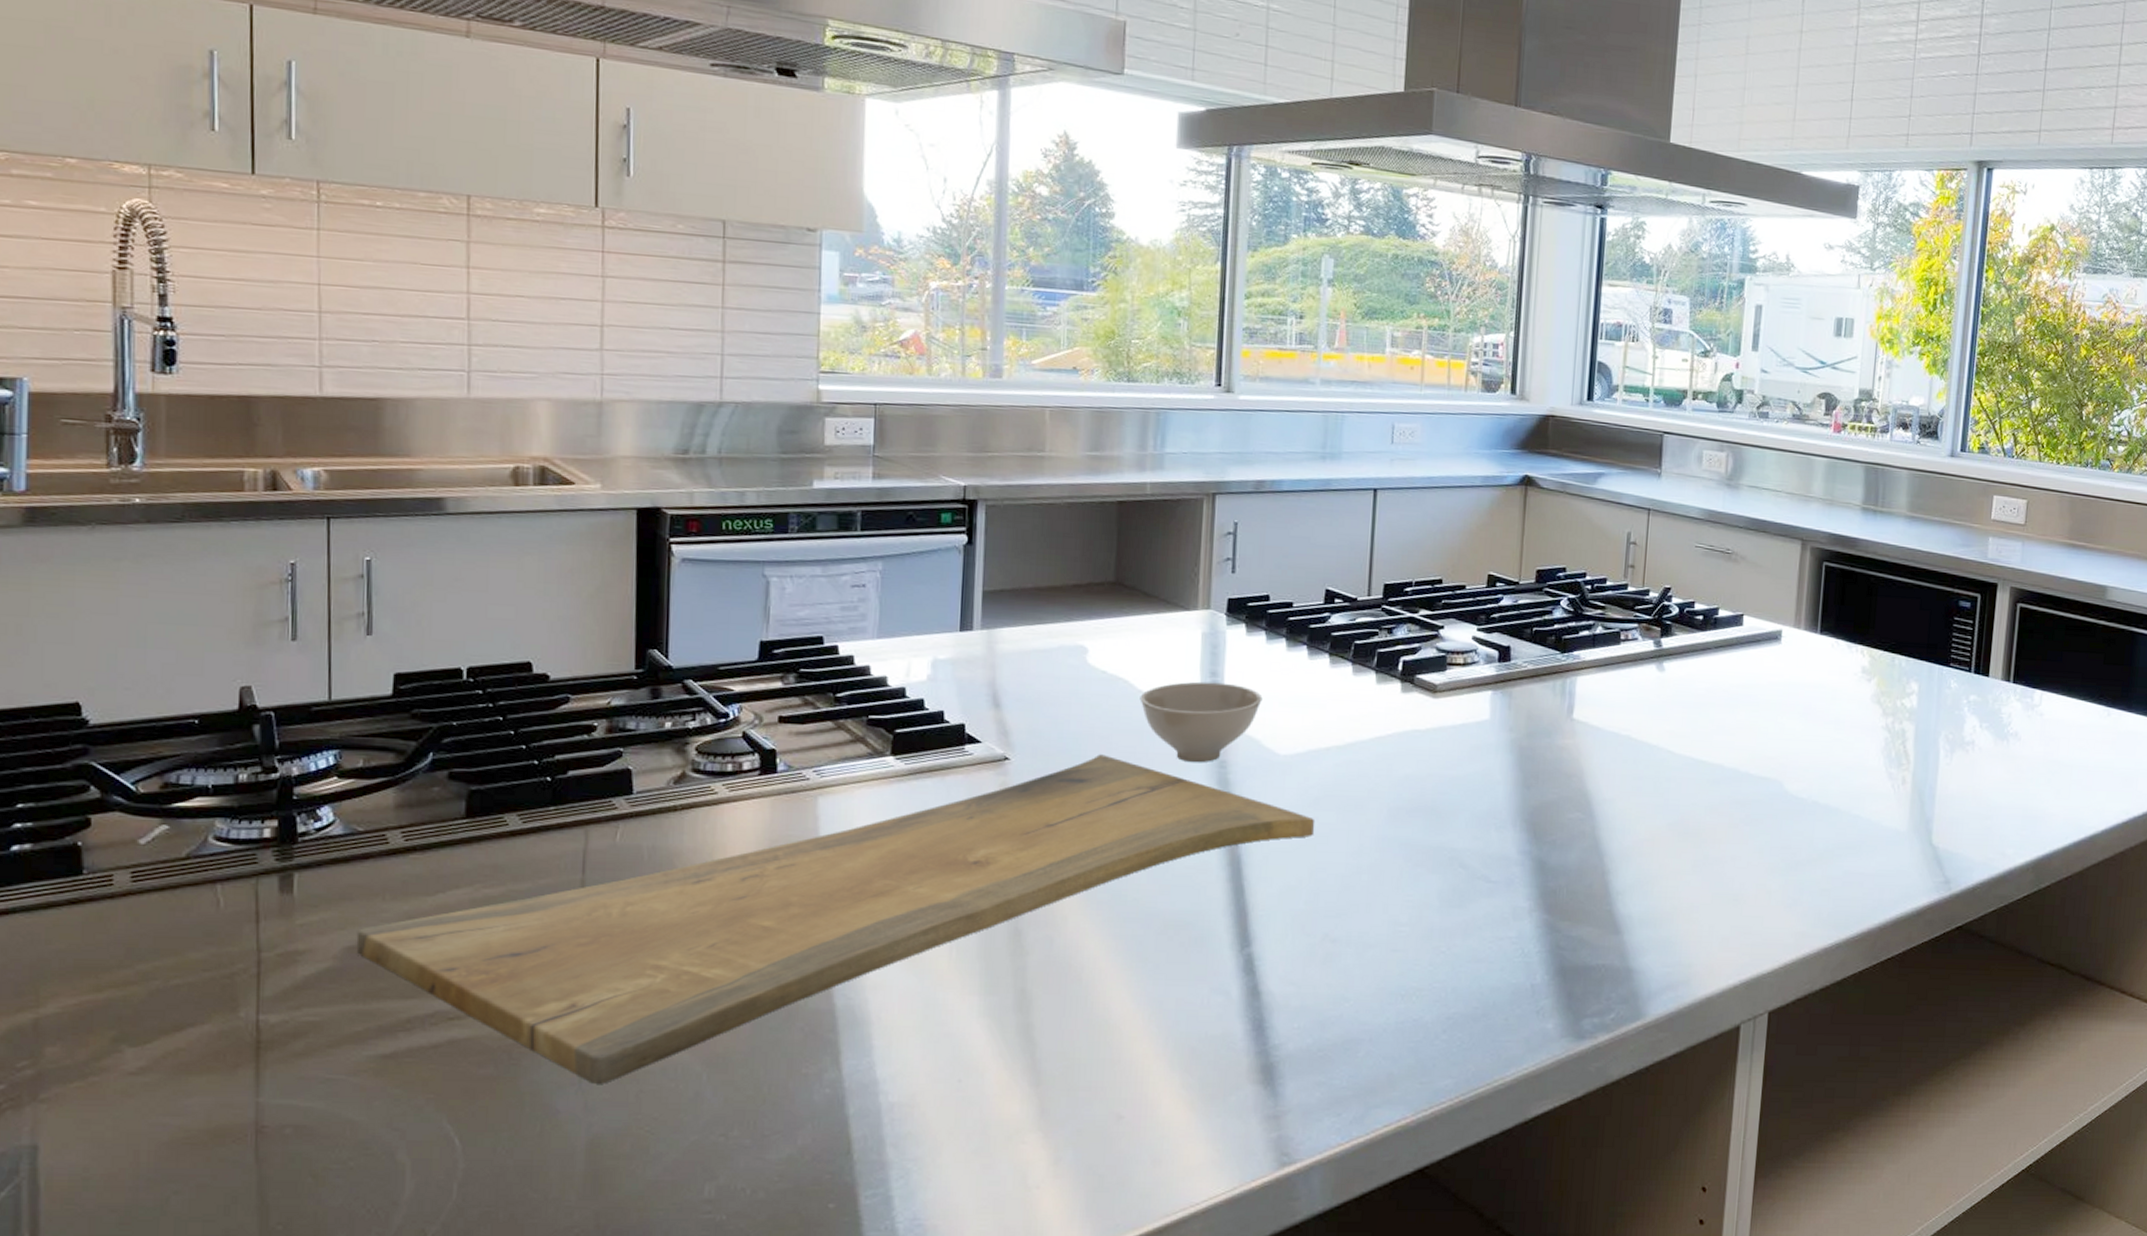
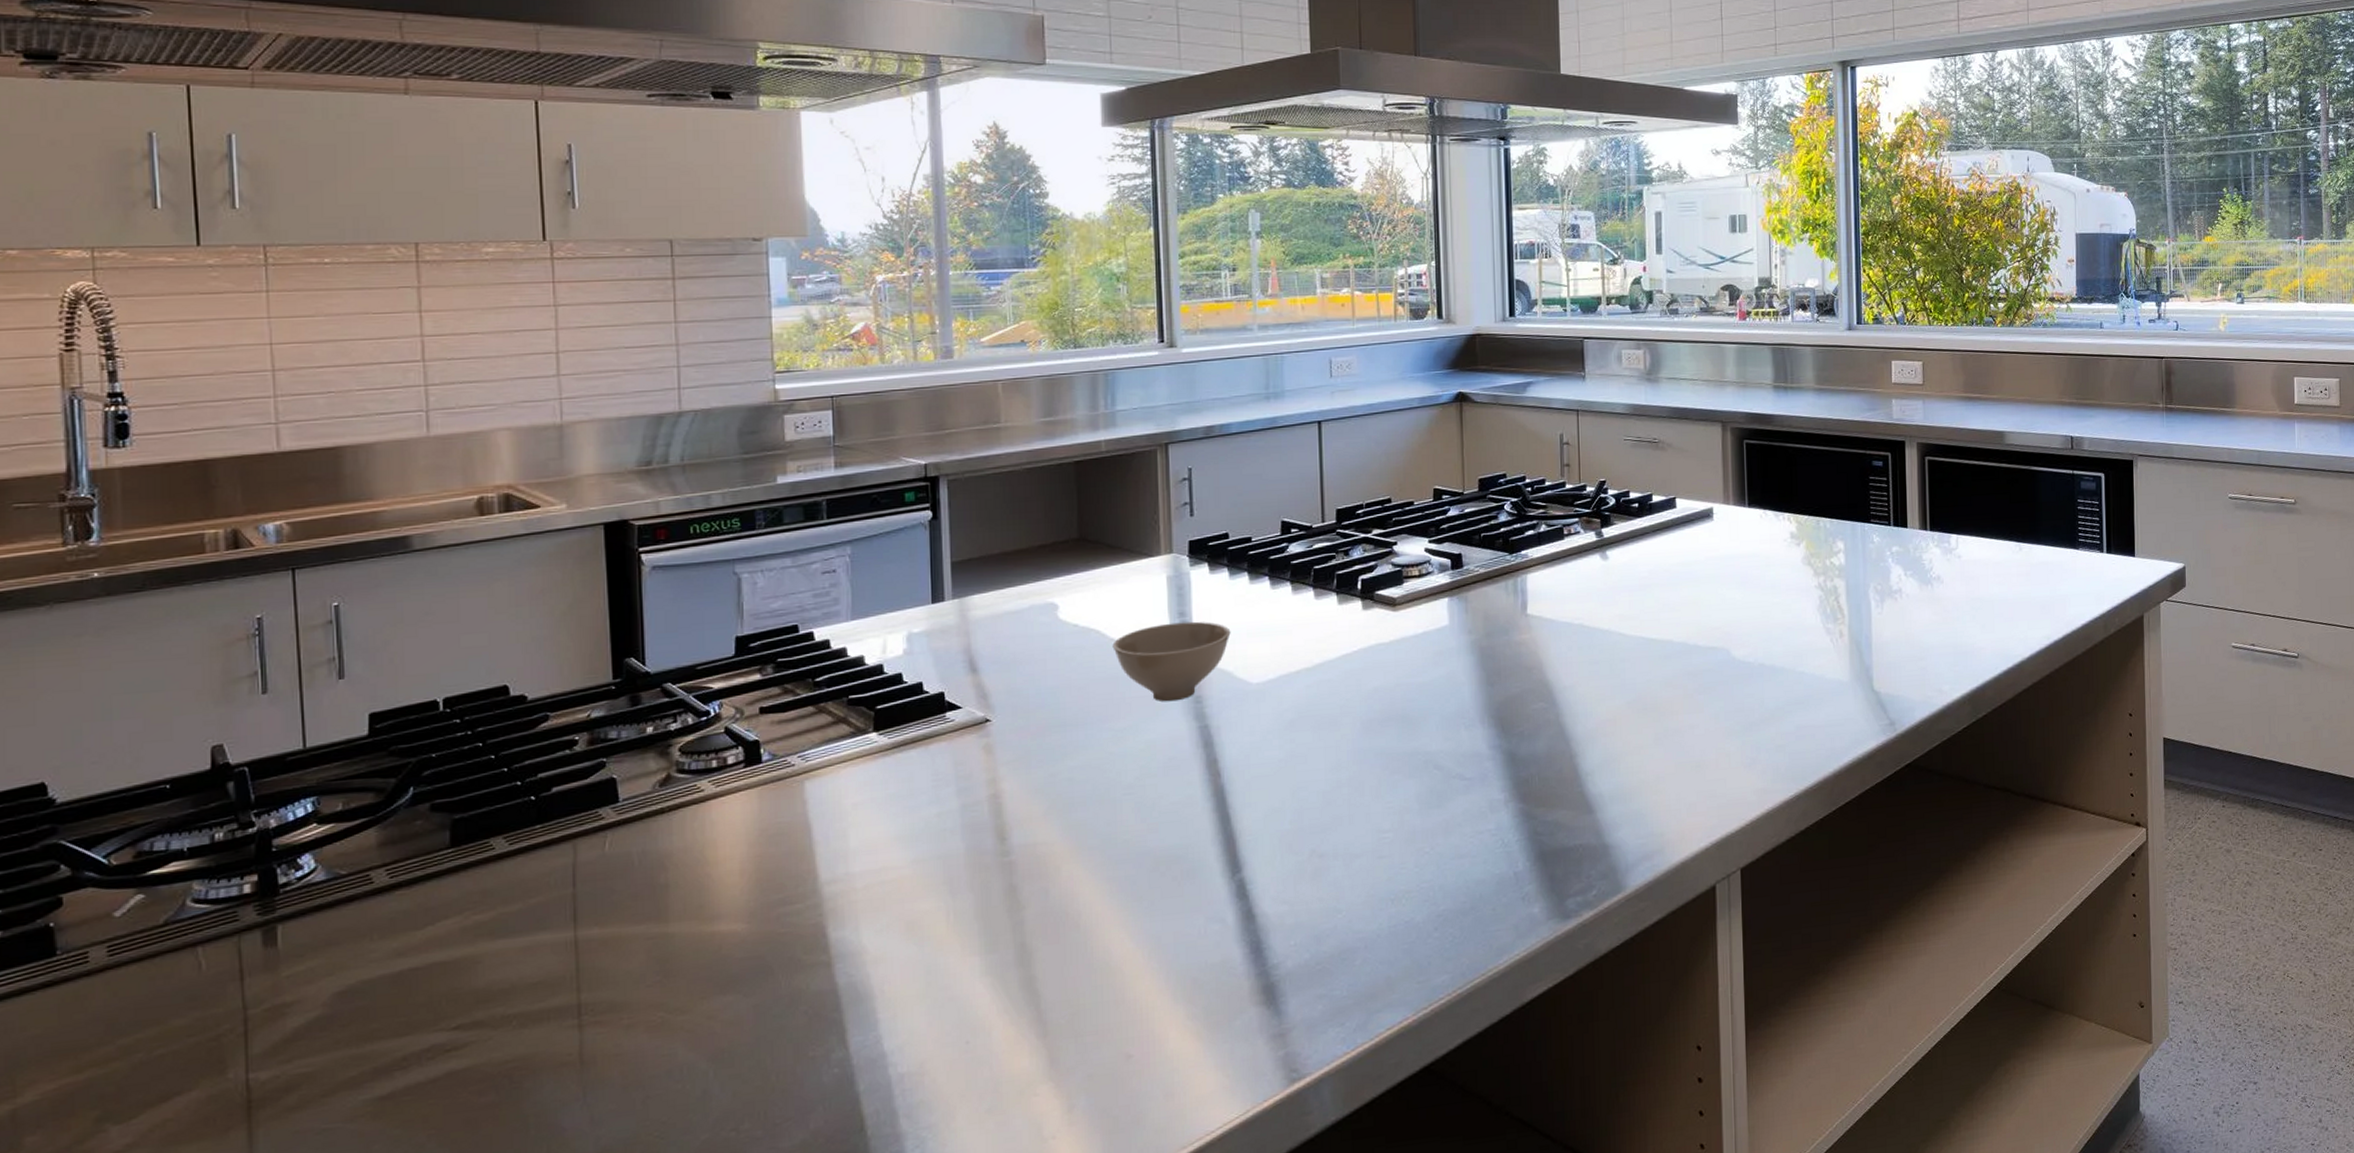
cutting board: present [356,754,1315,1084] -> none [345,704,1293,1097]

